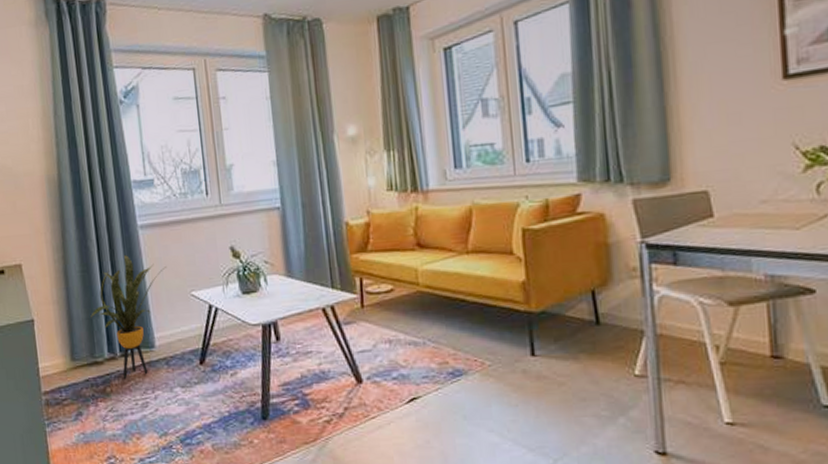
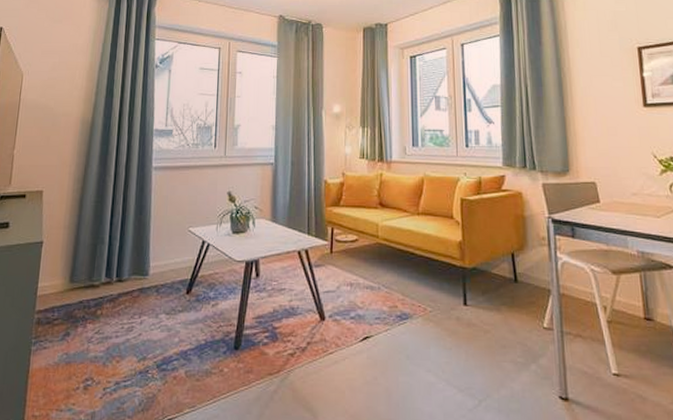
house plant: present [90,254,167,379] -> none [96,190,171,303]

